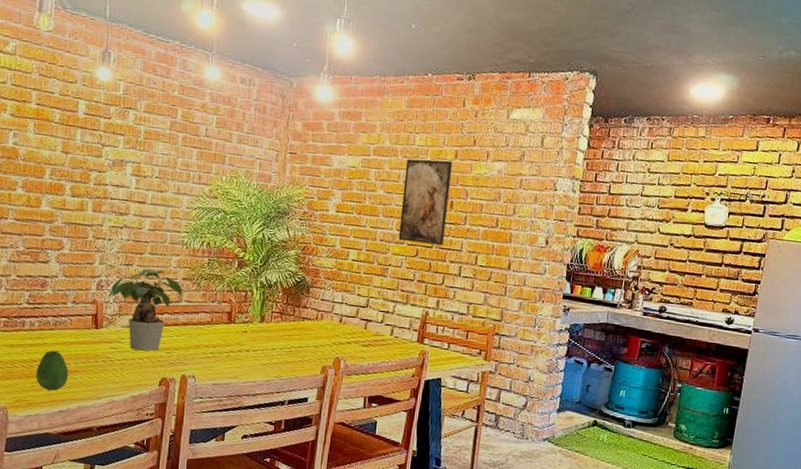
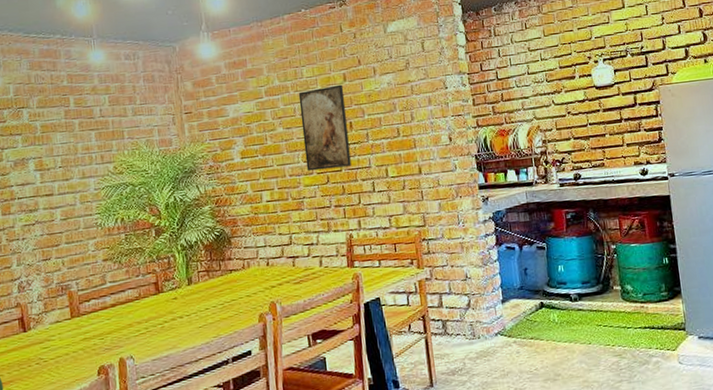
potted plant: present [108,269,183,351] -> none [31,257,106,345]

